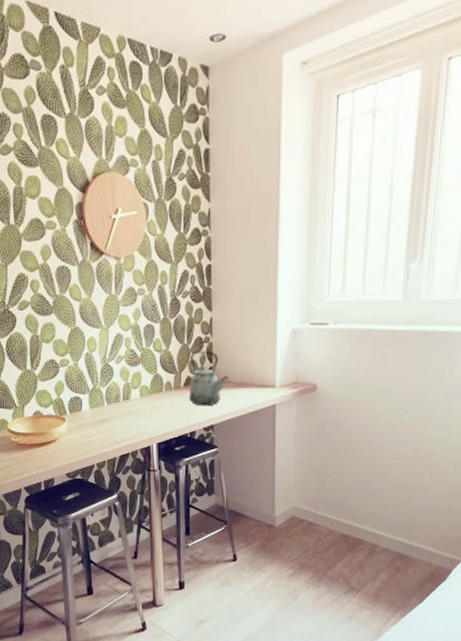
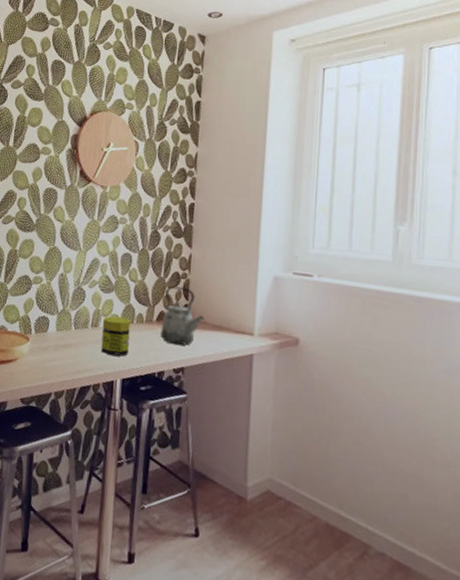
jar: none [133,387,160,424] -> present [101,316,131,356]

